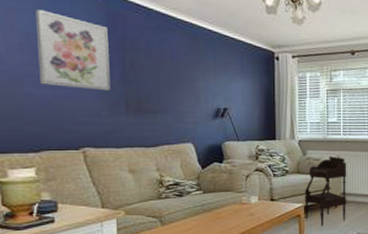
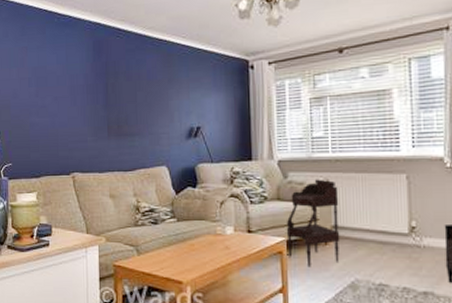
wall art: present [35,10,111,91] -> none [40,46,96,116]

